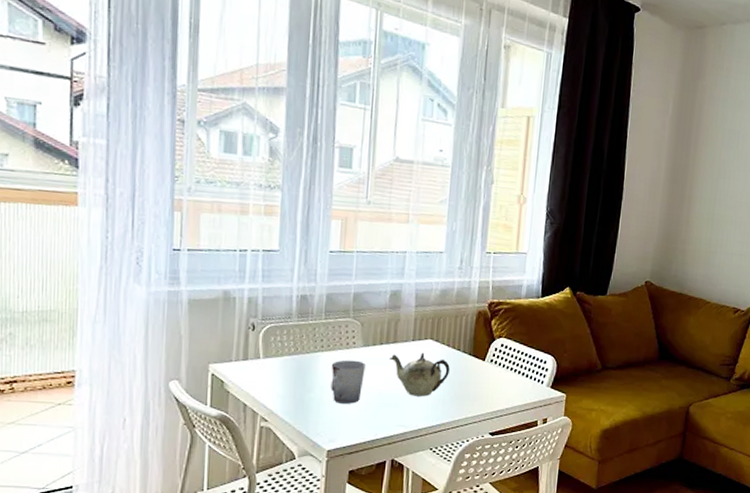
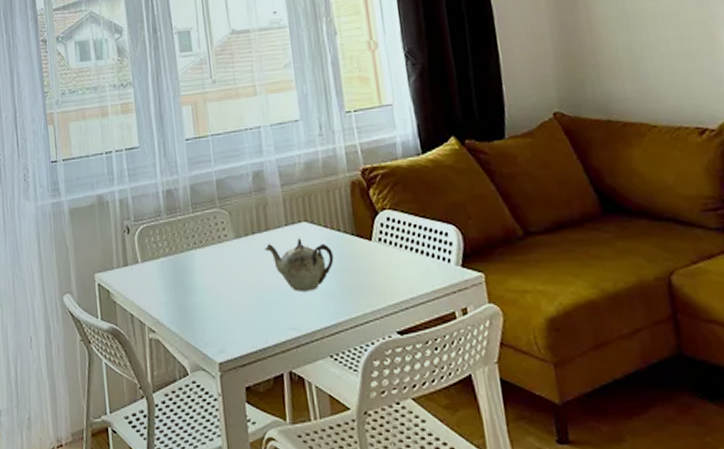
cup: present [331,360,365,404] -> none [207,255,243,306]

